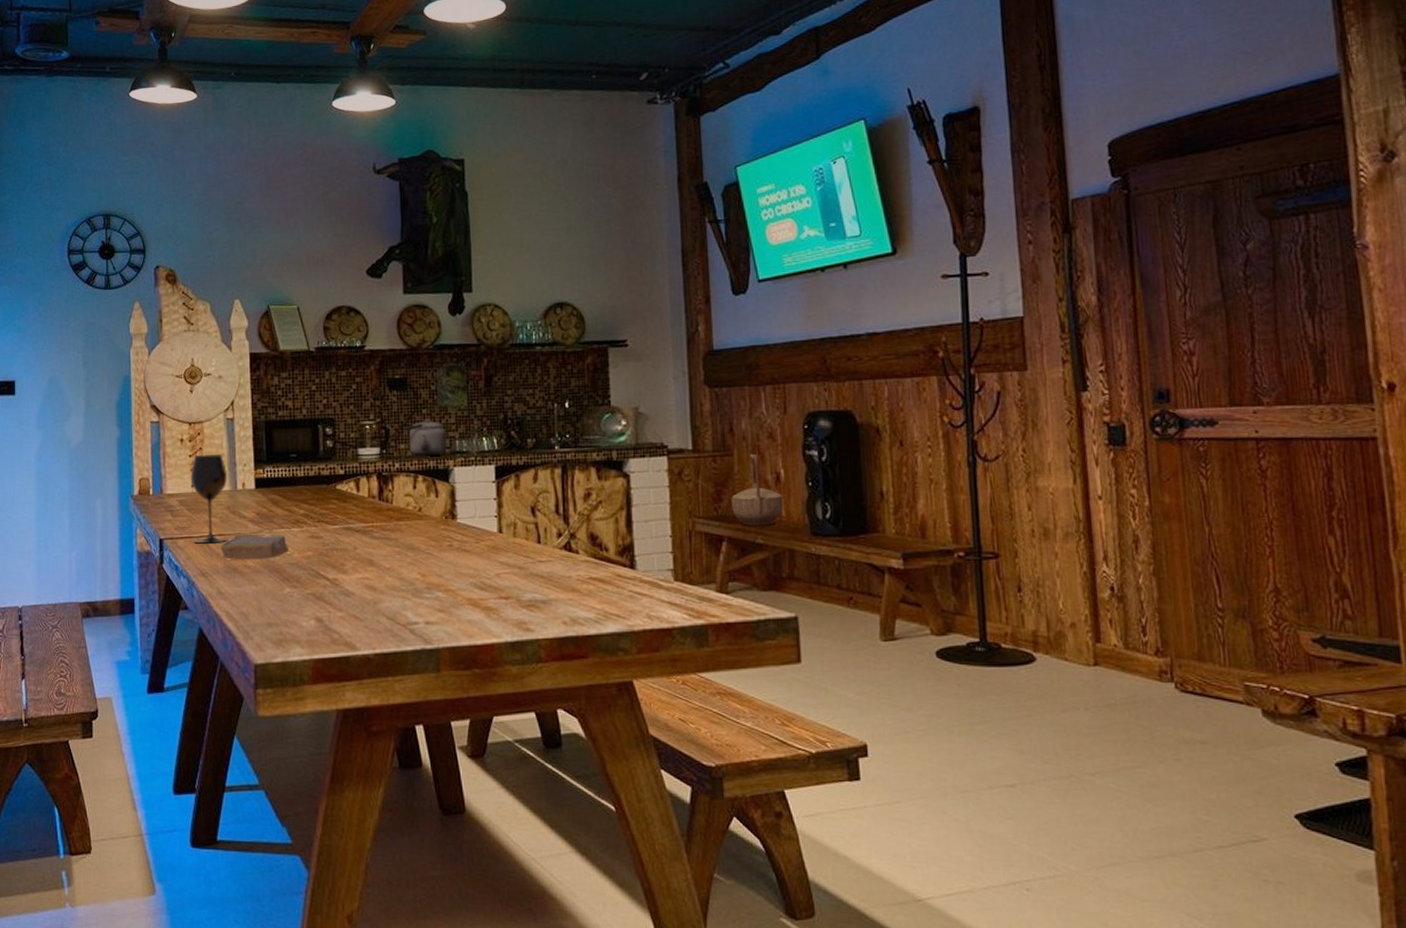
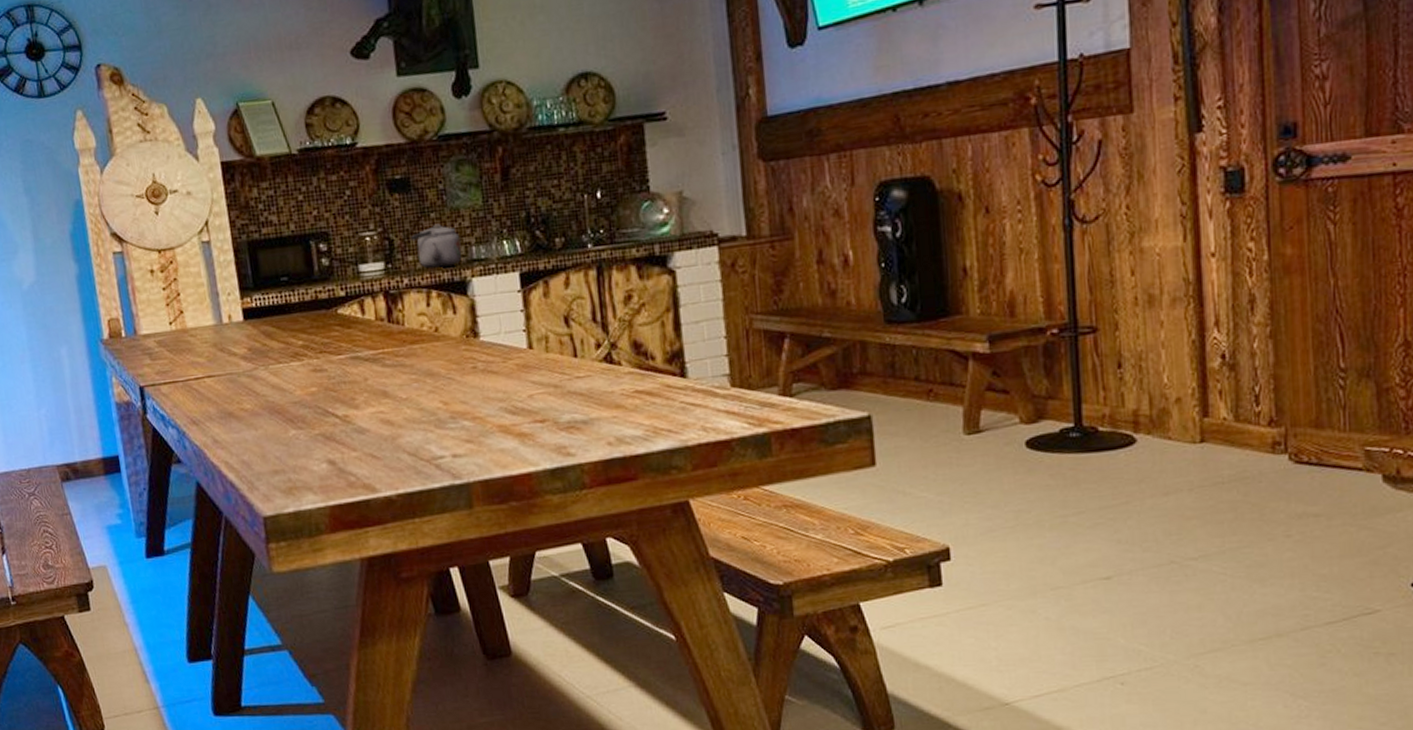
wineglass: present [190,453,228,544] -> none [166,283,219,389]
cheese: present [220,535,290,560] -> none [210,372,291,404]
basket: present [731,454,783,526] -> none [793,235,852,319]

